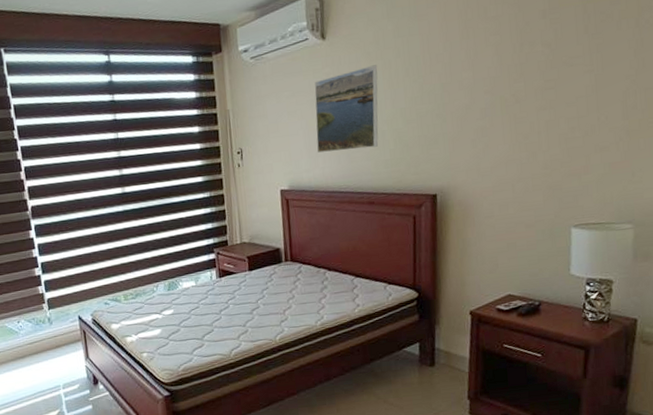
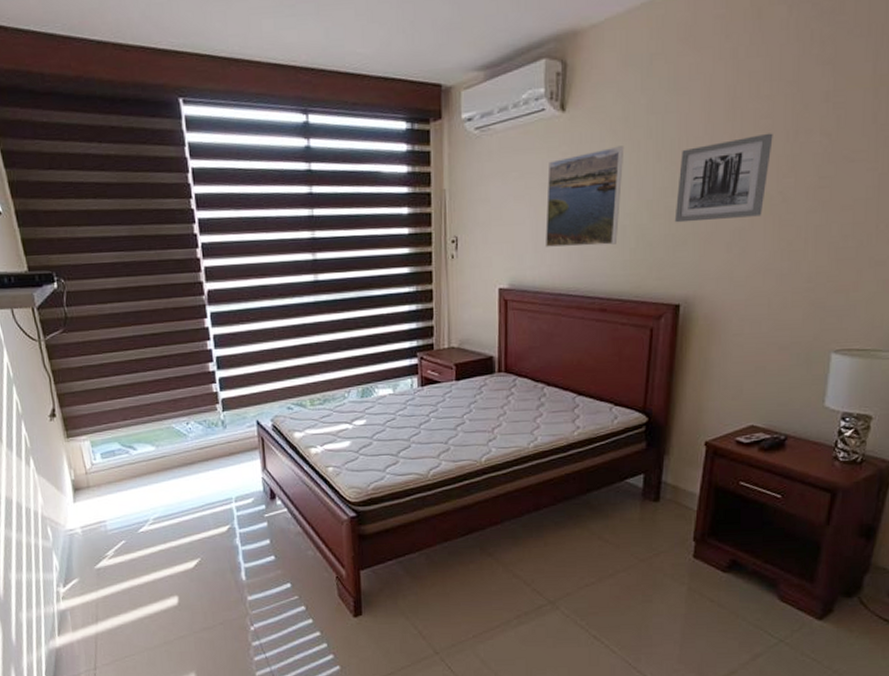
wall art: none [425,46,503,126] -> present [674,133,773,223]

